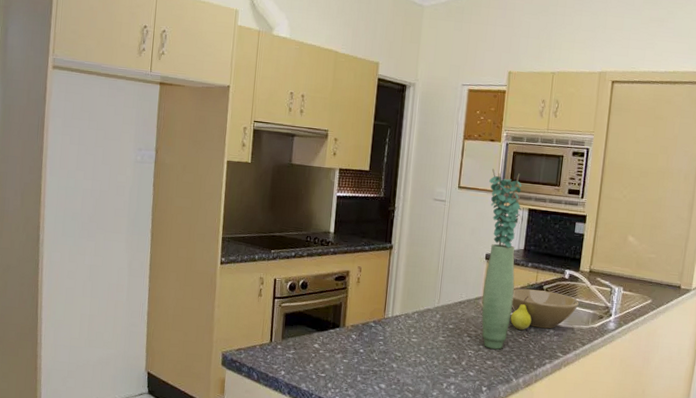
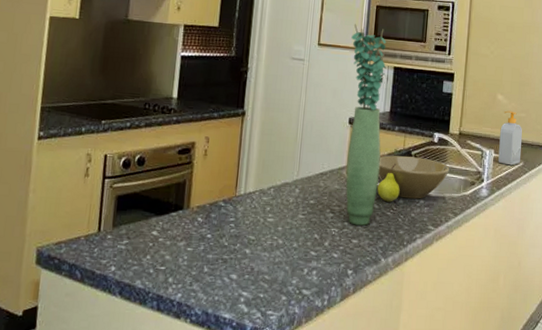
soap bottle: none [626,251,652,303] -> present [498,110,523,166]

